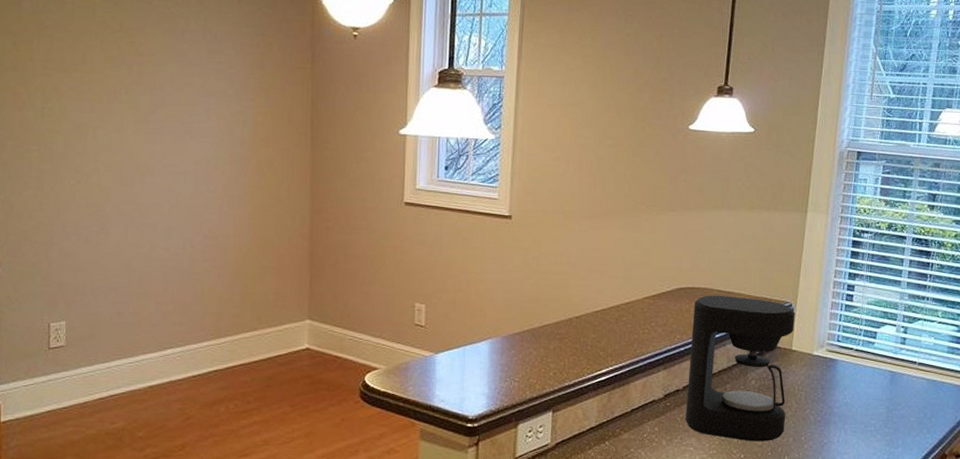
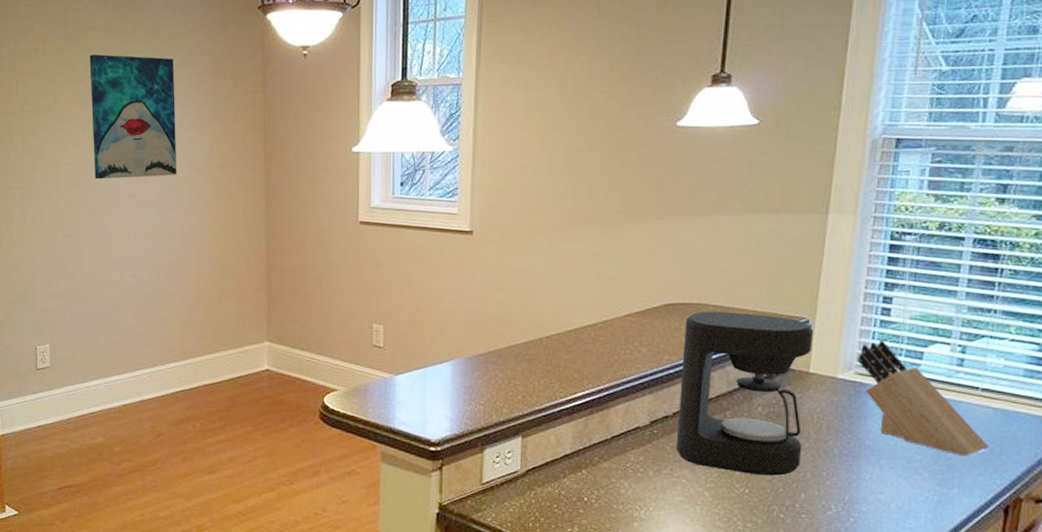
wall art: none [124,14,219,147] -> present [89,54,176,180]
knife block: none [828,322,923,420] -> present [857,340,989,456]

